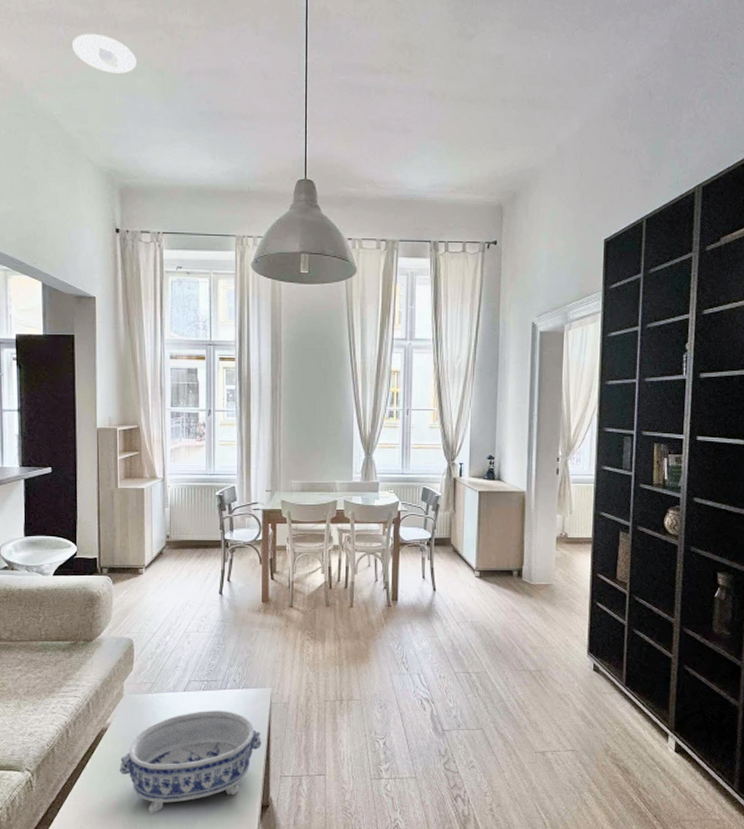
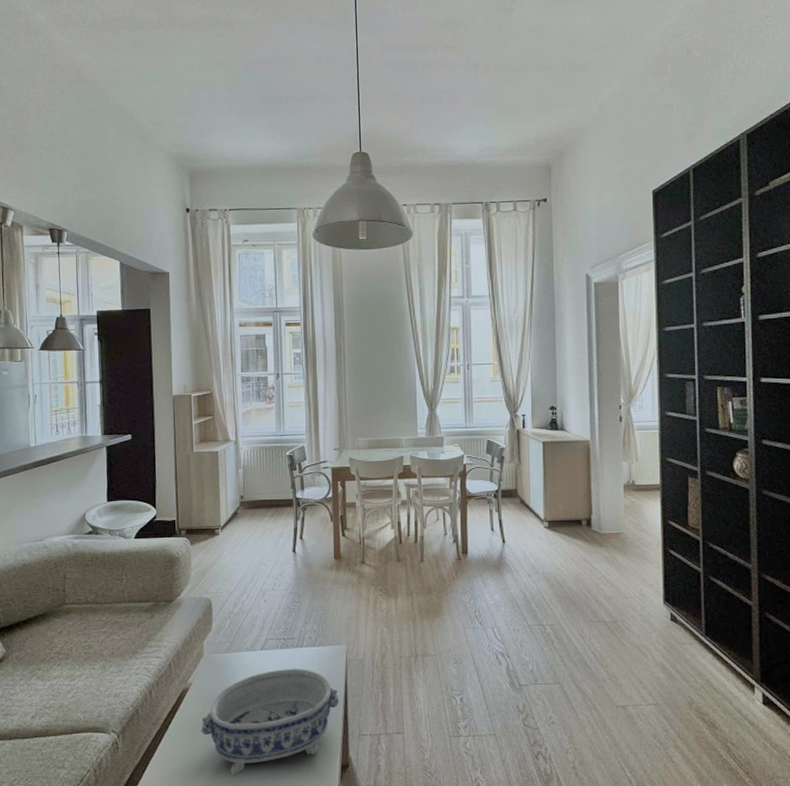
recessed light: present [72,33,136,74] -> none [144,34,201,69]

